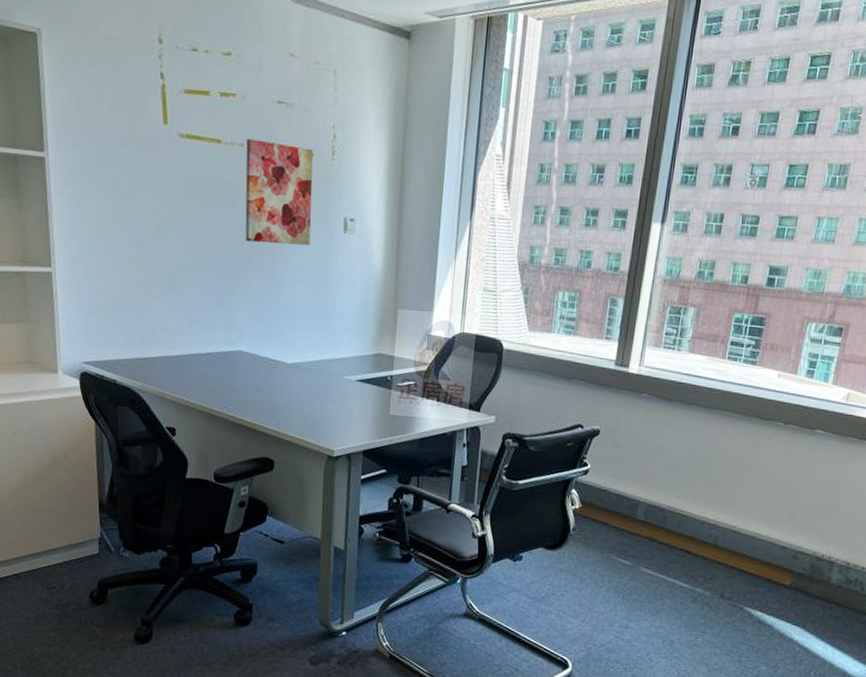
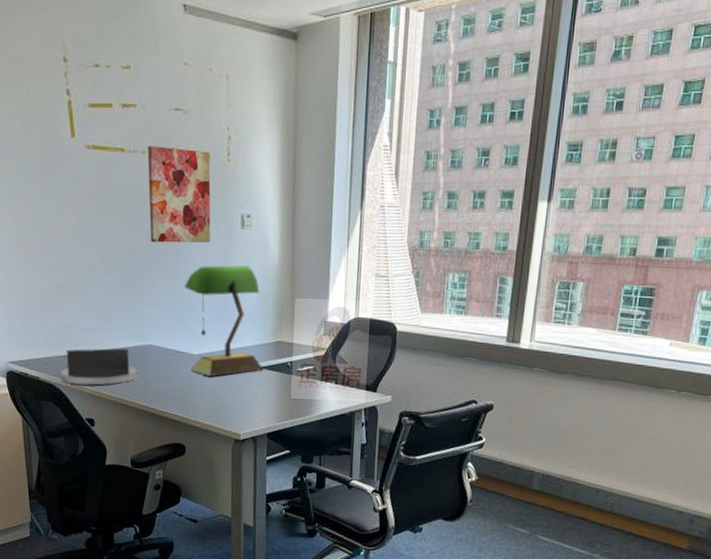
desk organizer: none [140,351,226,392] -> present [60,348,138,386]
table lamp: none [280,269,362,388] -> present [184,264,264,376]

